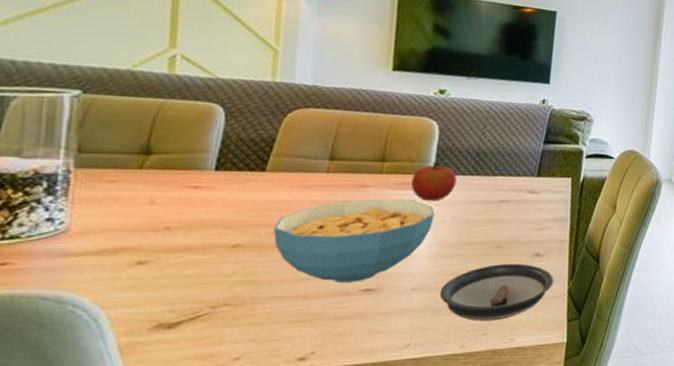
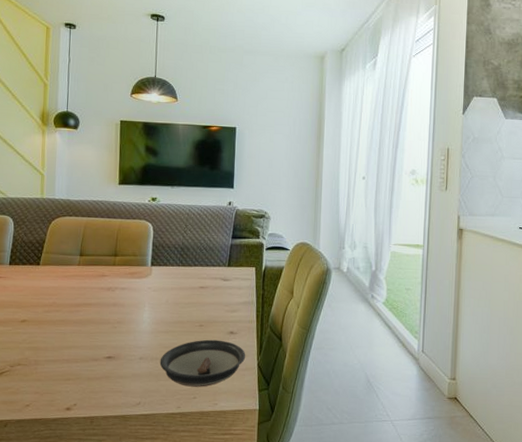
cereal bowl: present [273,198,435,282] -> none [46,285,153,351]
fruit: present [410,160,457,201] -> none [135,254,168,288]

